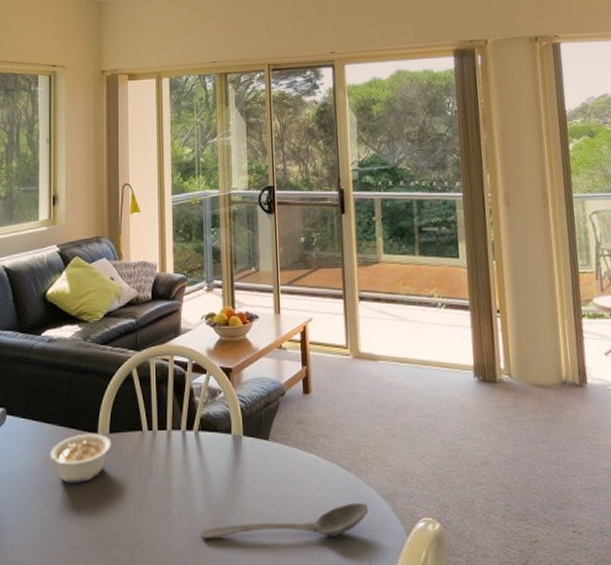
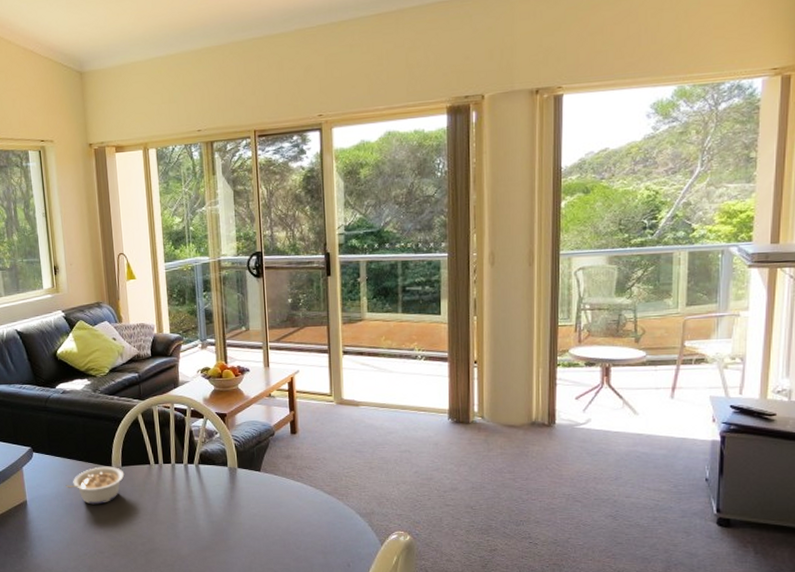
stirrer: present [200,502,370,539] -> none [203,519,349,546]

